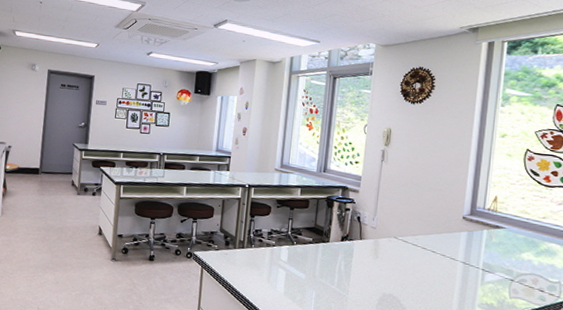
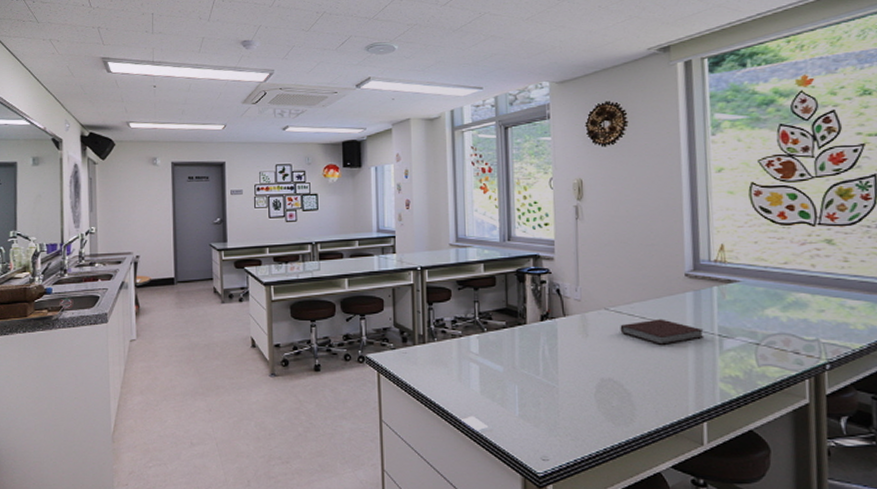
notebook: none [404,250,471,272] -> present [620,319,704,345]

